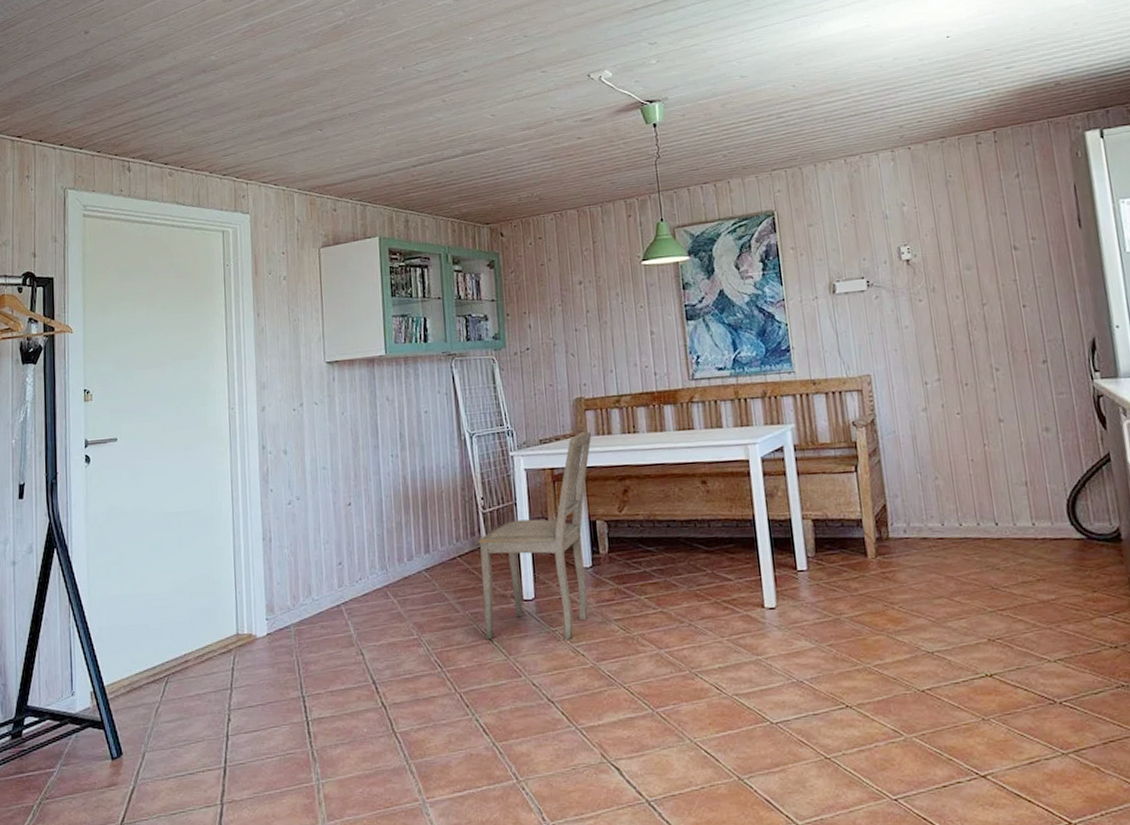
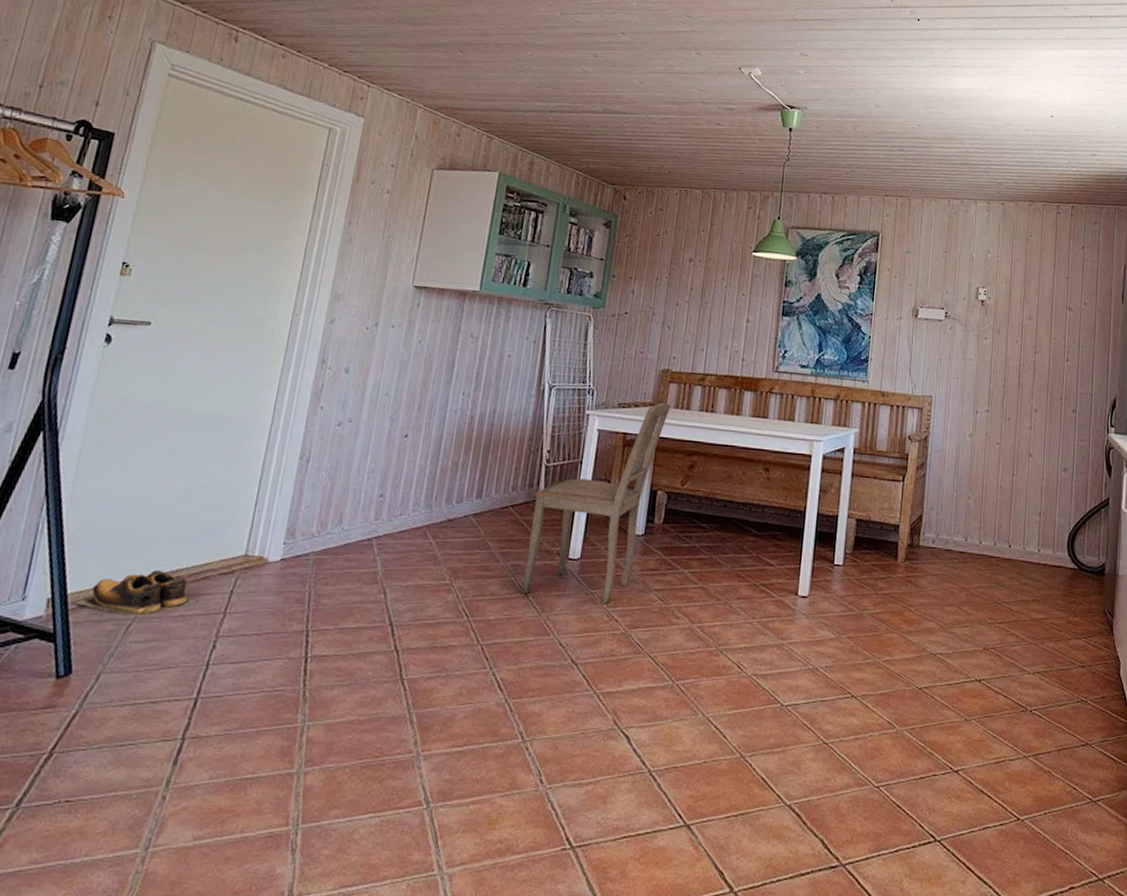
shoes: none [112,657,208,701] -> present [75,570,199,617]

